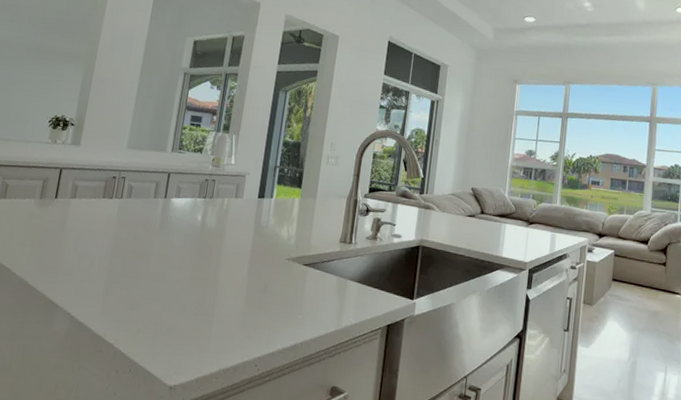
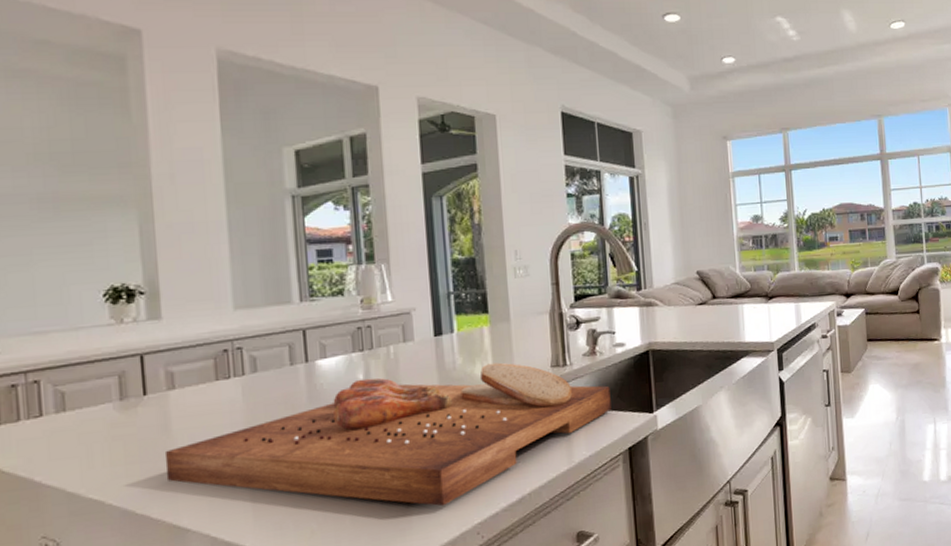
cutting board: none [53,219,382,336] -> present [164,362,611,507]

